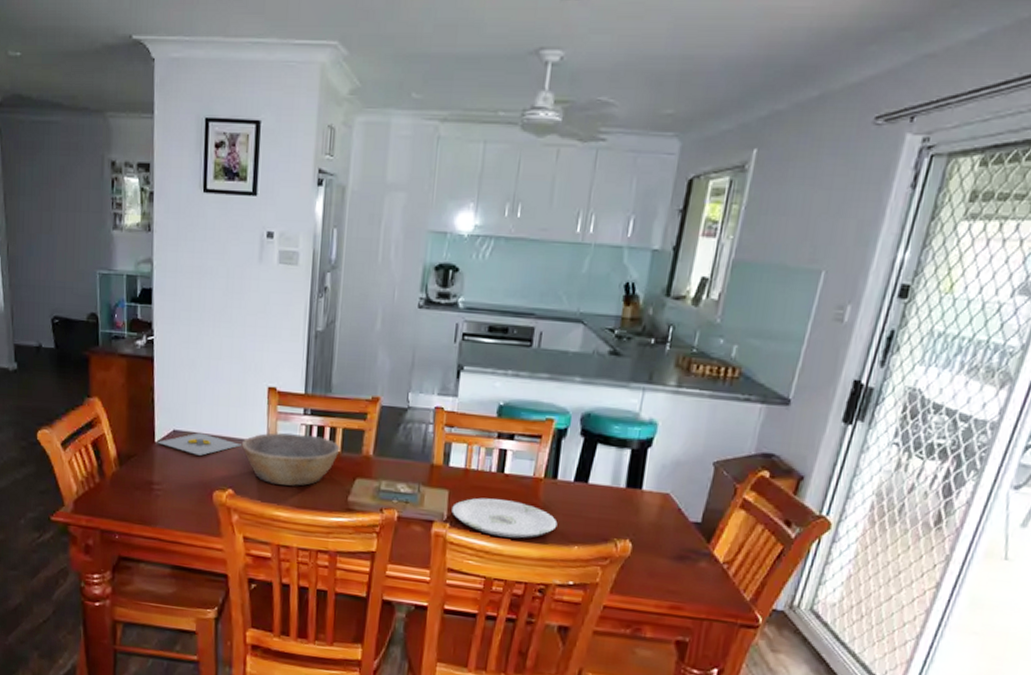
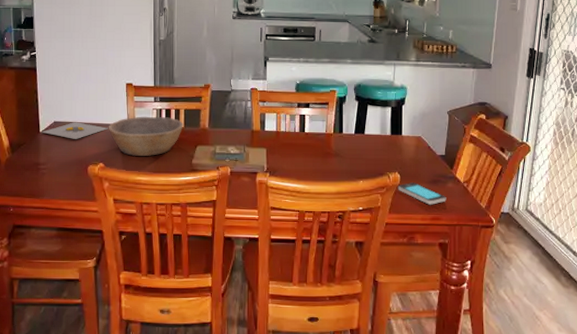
plate: present [452,497,558,539] -> none [270,152,346,179]
smartphone: none [626,555,695,589] -> present [397,182,447,205]

